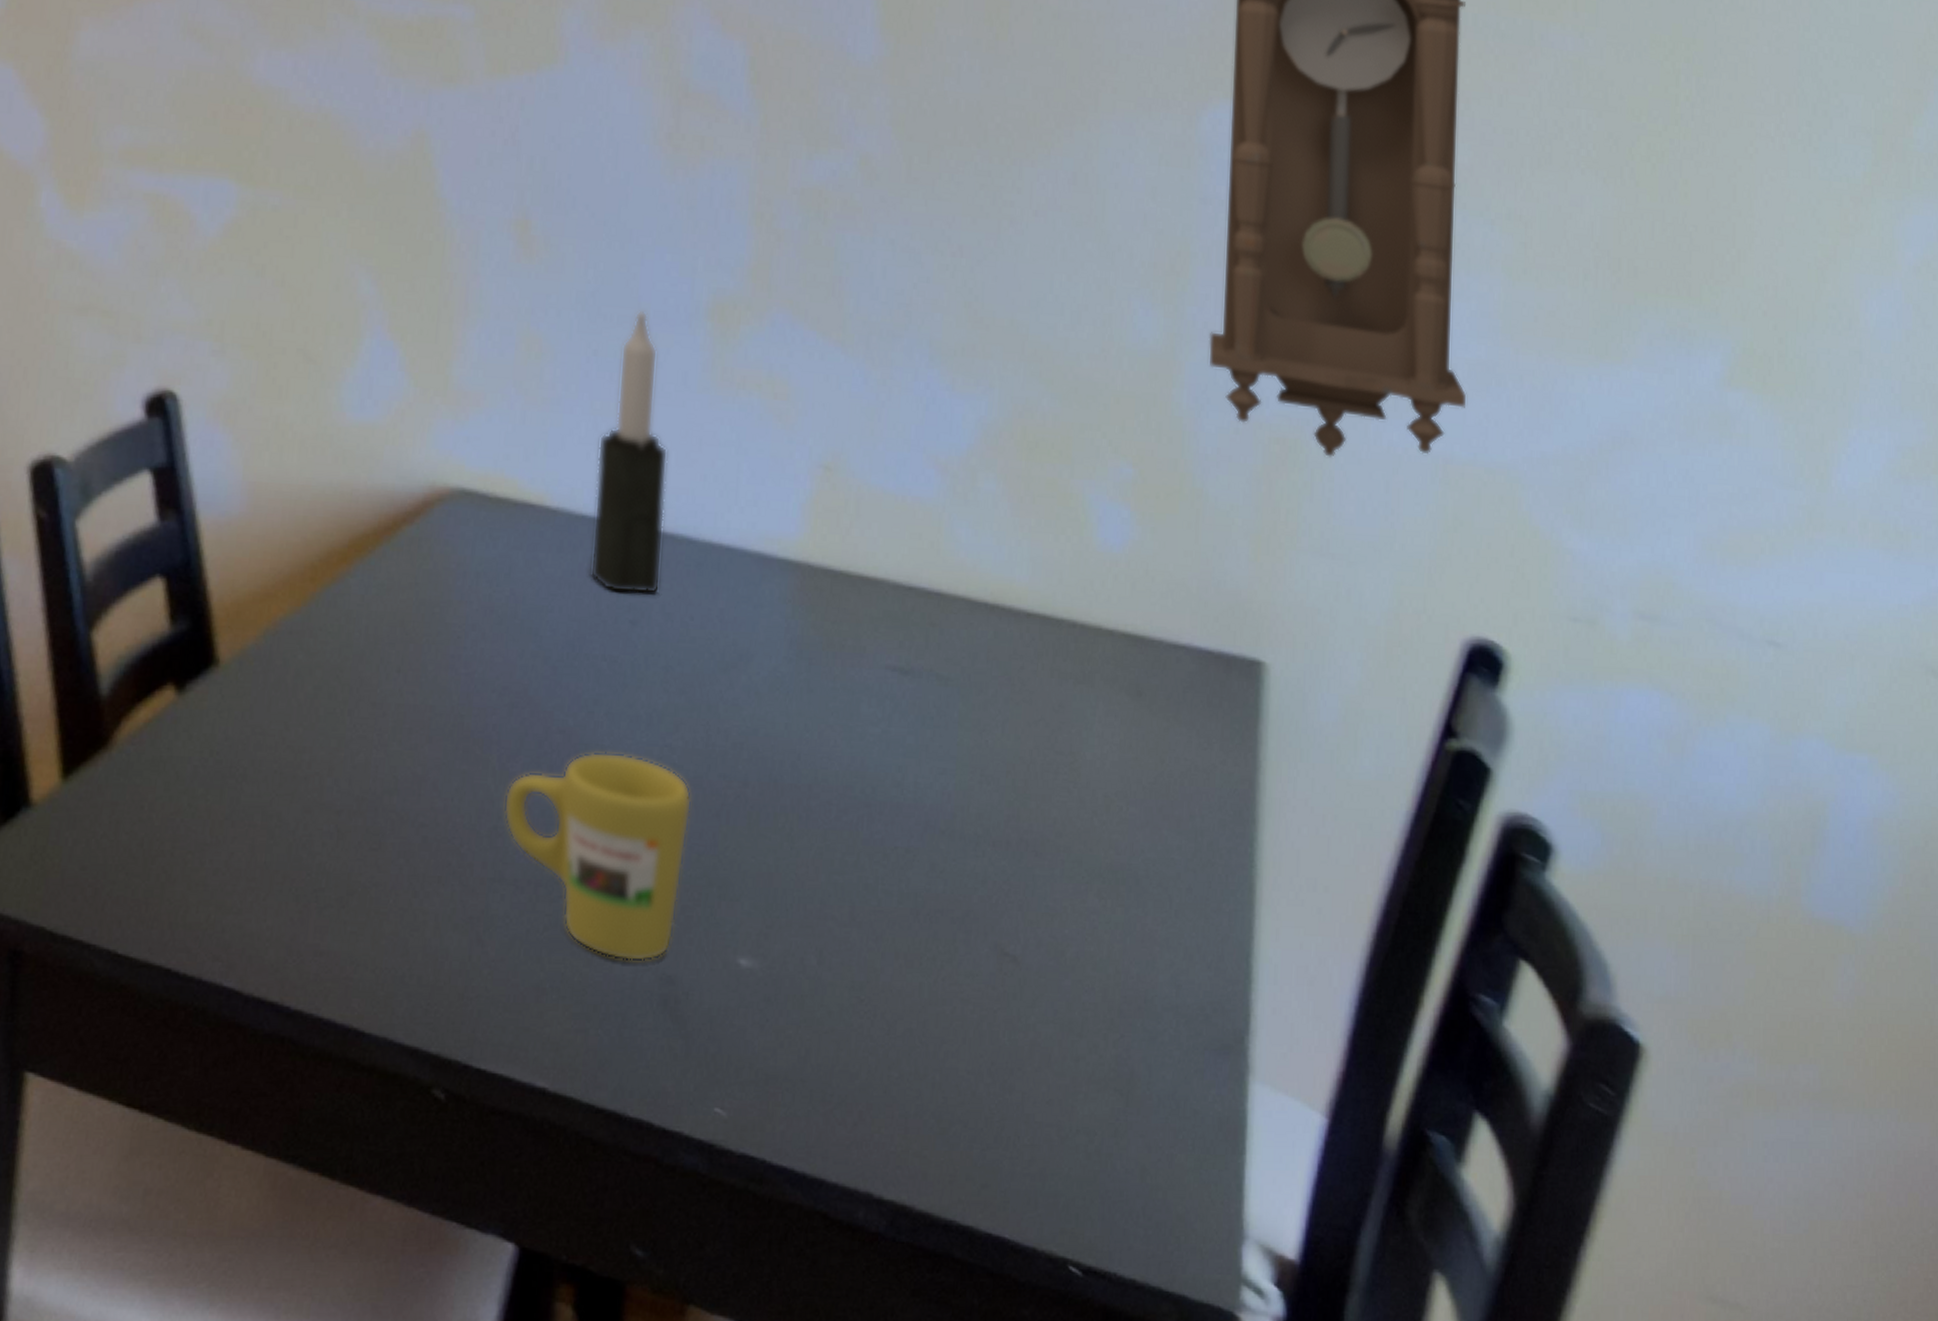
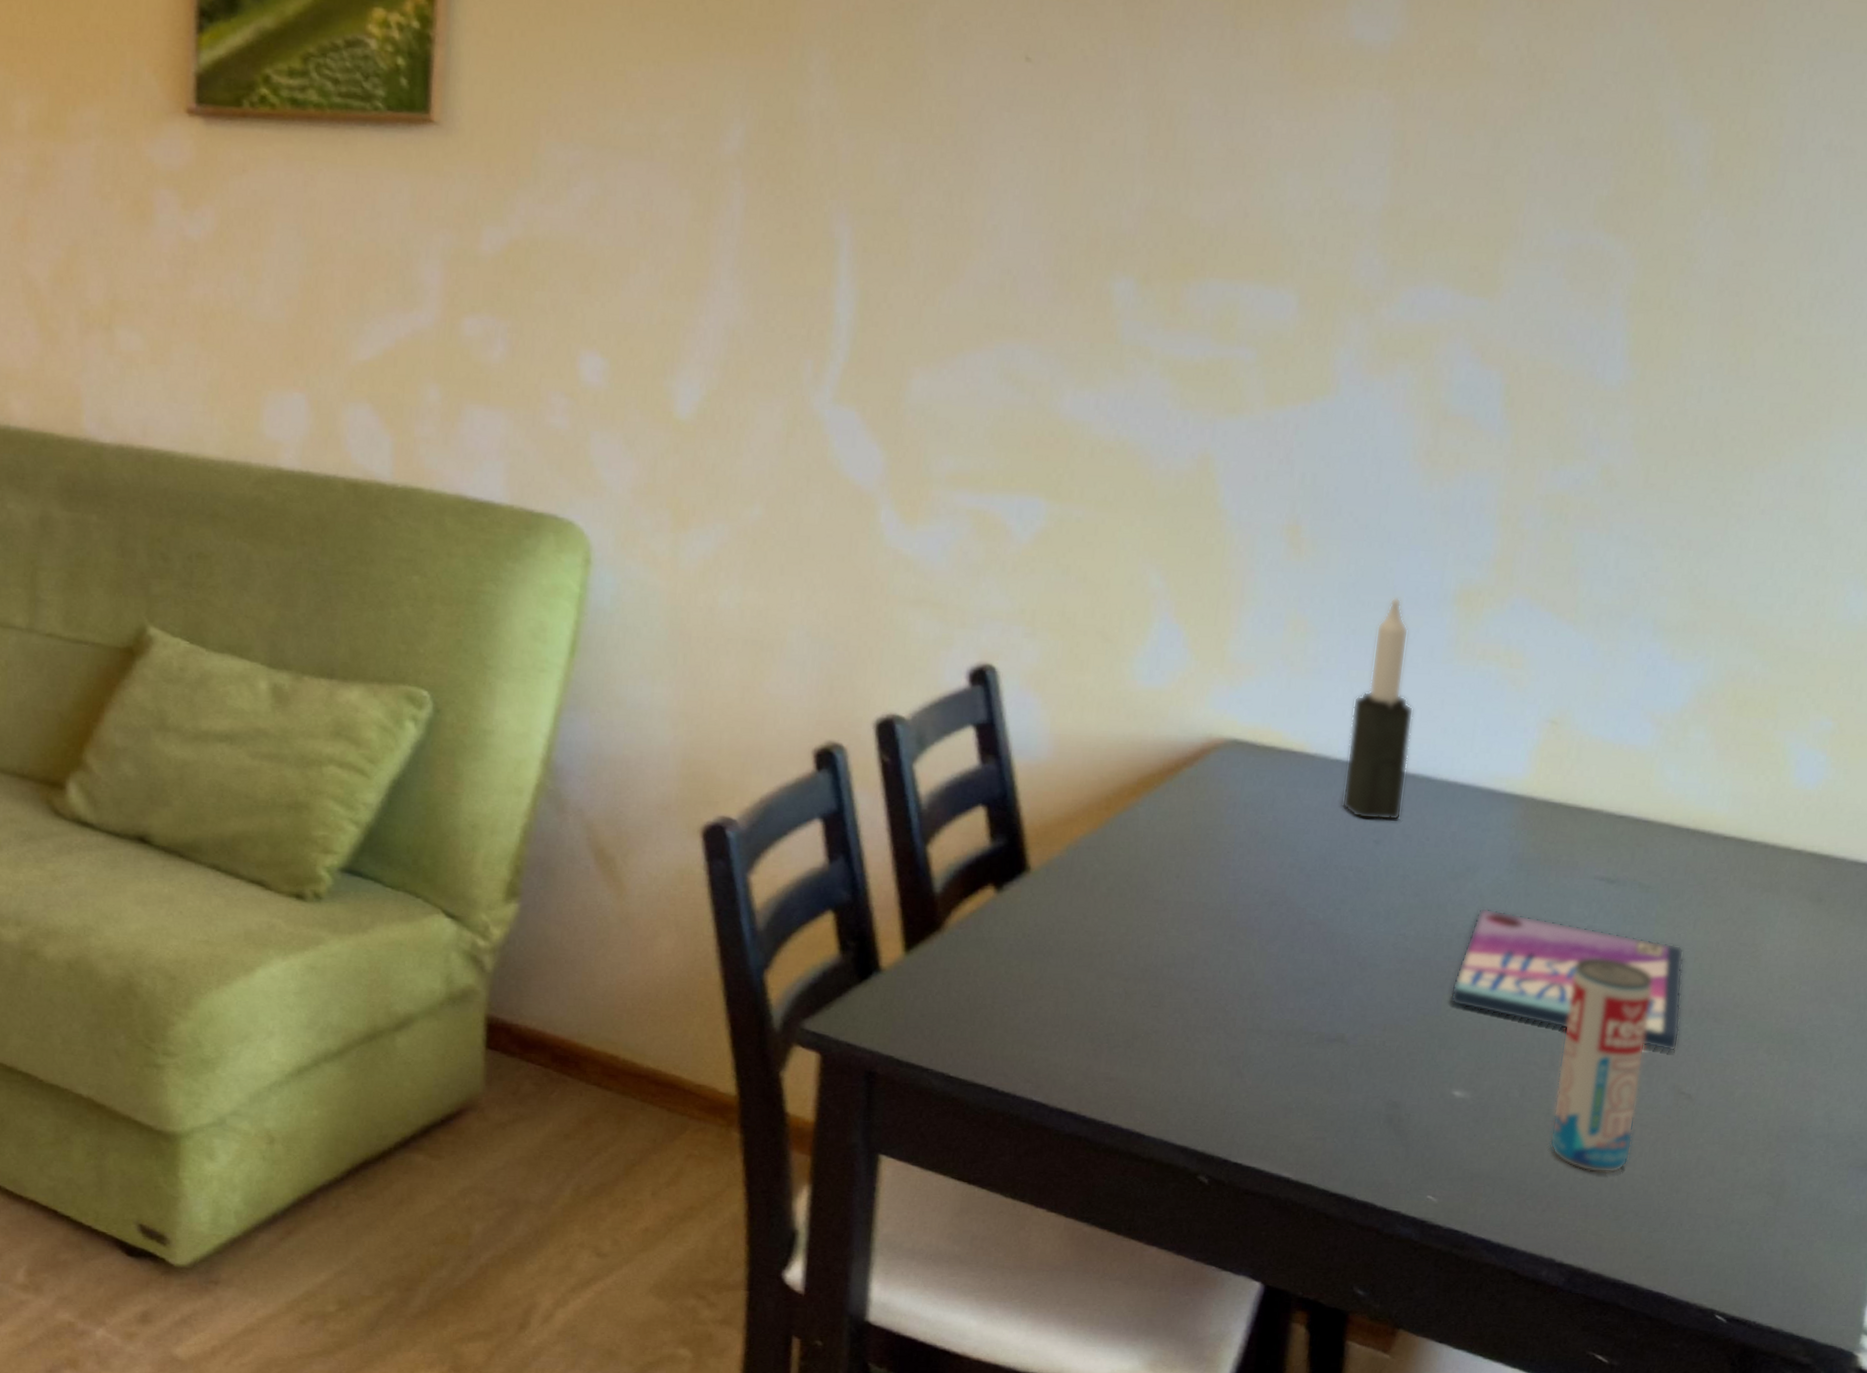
mug: present [503,751,692,962] -> none [1262,938,1421,1092]
video game case: none [729,708,997,898] -> present [1450,907,1684,1052]
beverage can: none [856,773,961,1069] -> present [1549,957,1653,1174]

